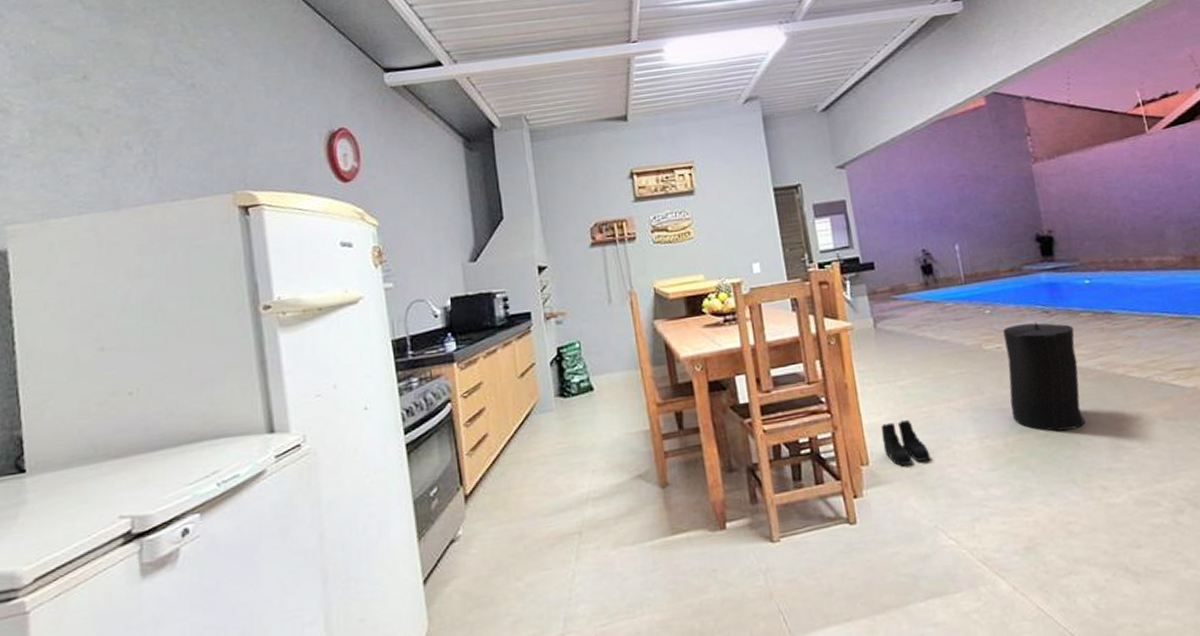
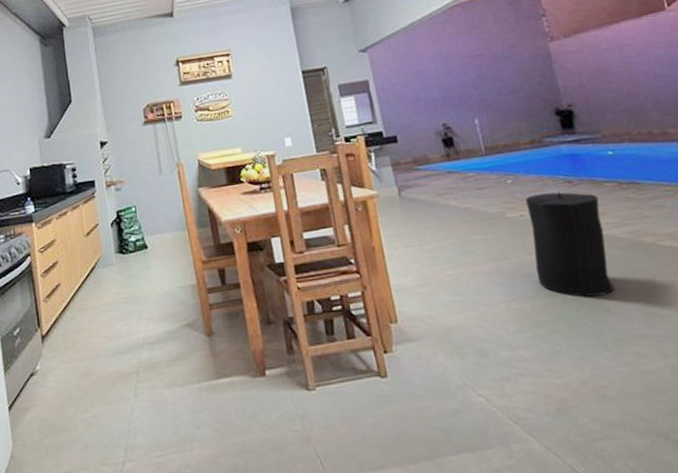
boots: present [880,419,931,466] -> none [408,281,458,325]

